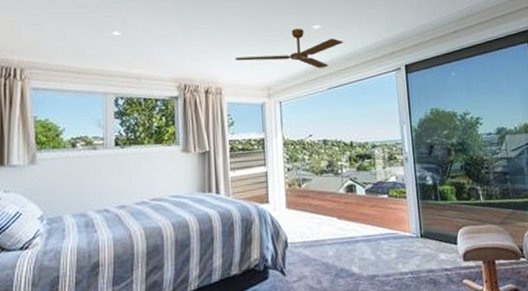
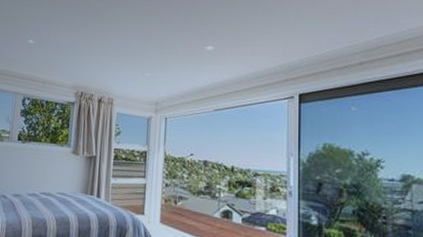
ceiling fan: present [236,29,344,68] -> none [129,49,236,89]

